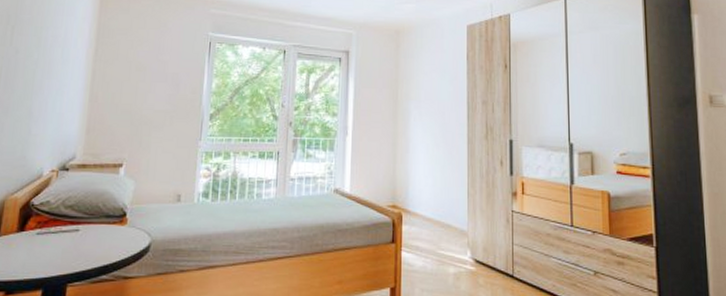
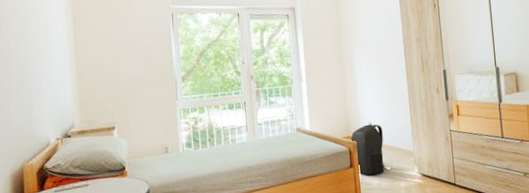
backpack: none [394,191,435,254] -> present [349,122,387,175]

